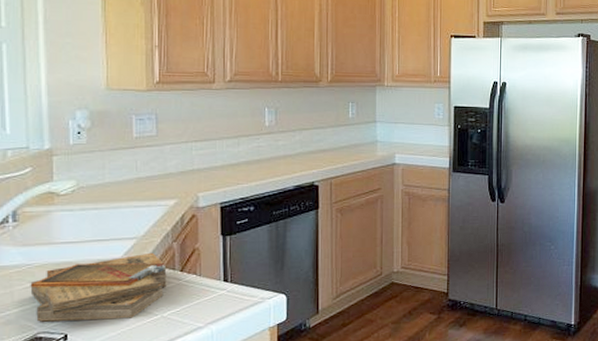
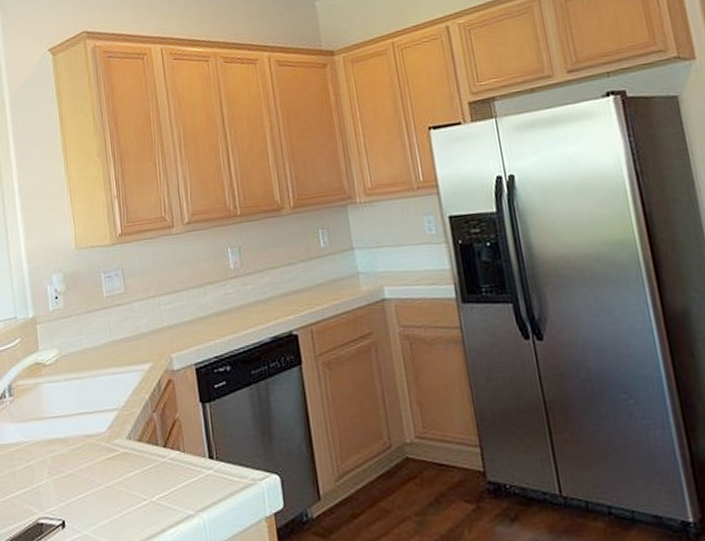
clipboard: present [30,252,167,322] -> none [28,425,152,506]

